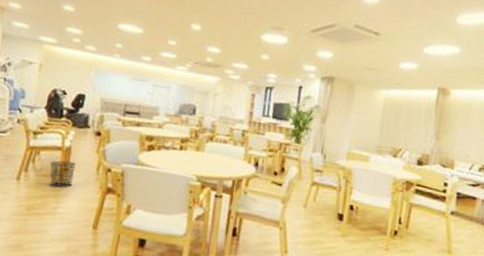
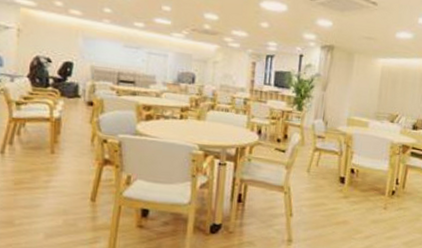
waste bin: present [50,160,76,187] -> none [38,132,67,160]

